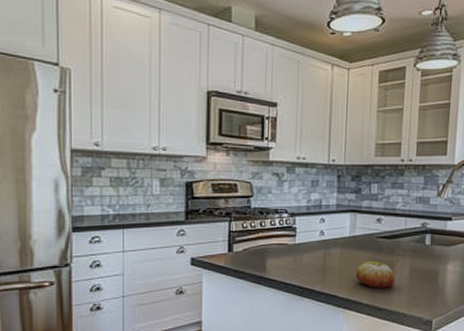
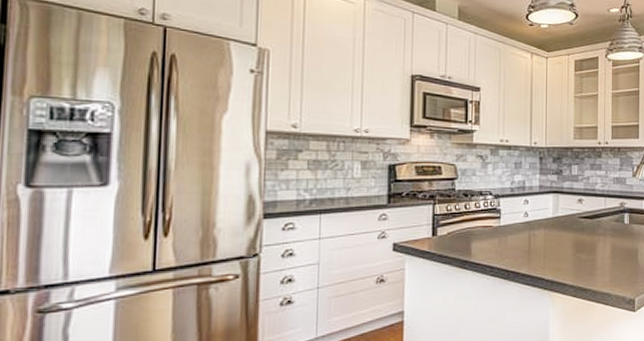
fruit: present [355,261,396,288] -> none [560,241,598,269]

